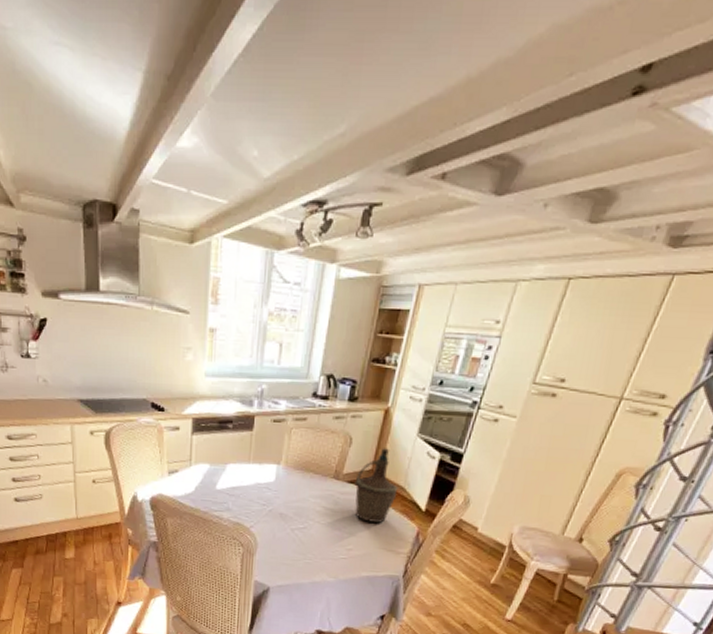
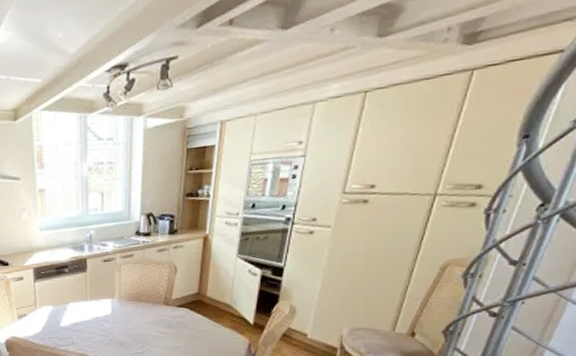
bottle: present [354,448,398,523] -> none [184,271,225,340]

